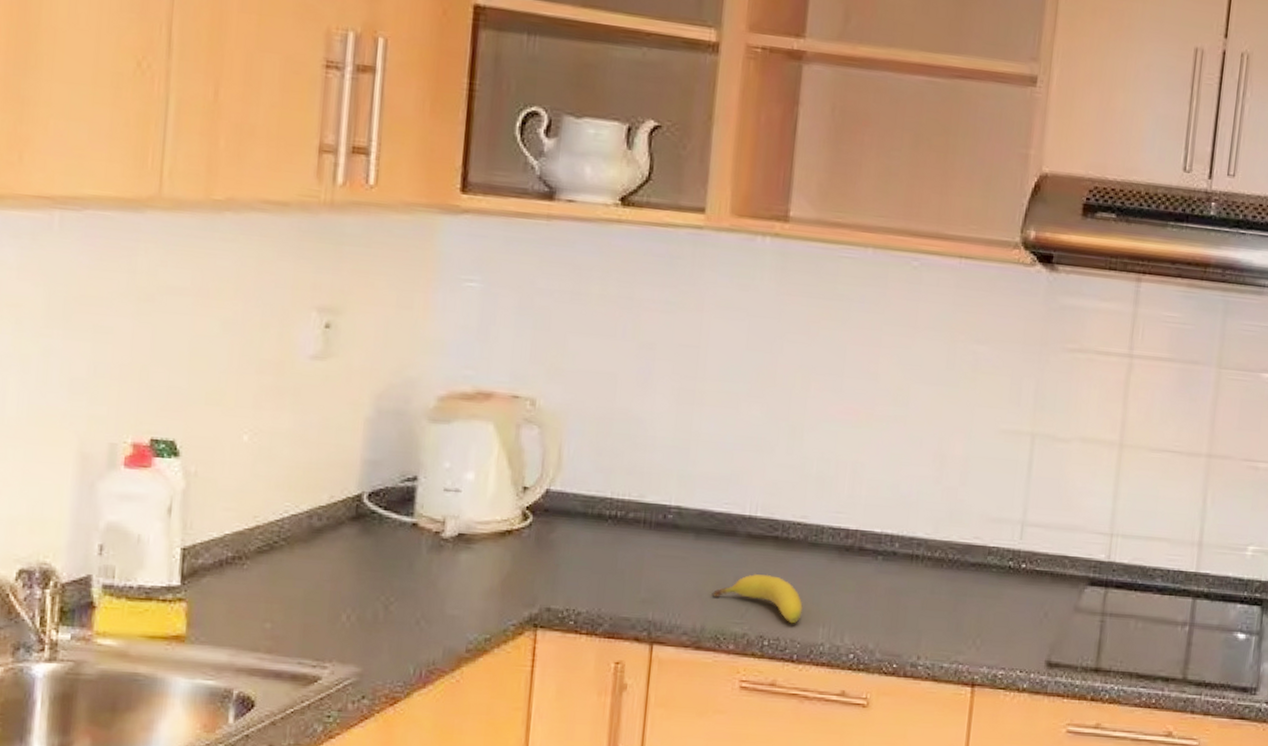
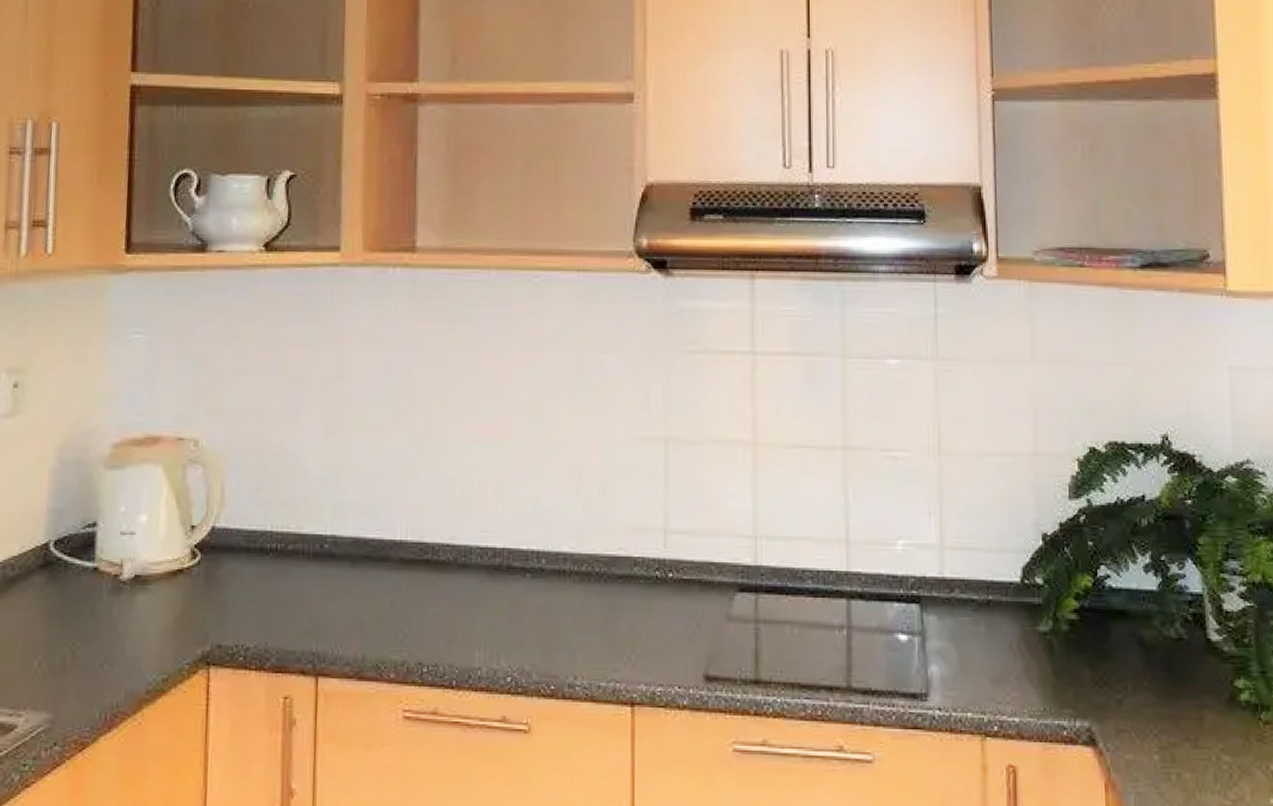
fruit: present [712,574,803,624] -> none [370,598,458,649]

